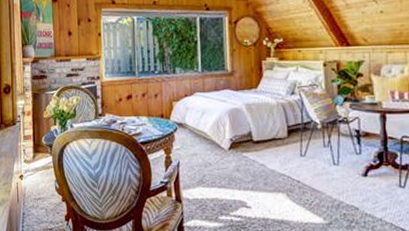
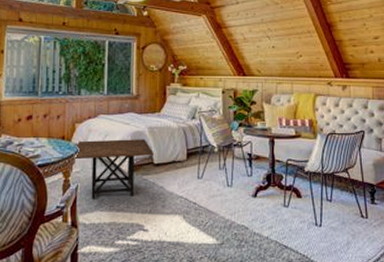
side table: none [172,116,252,176] -> present [73,139,154,199]

